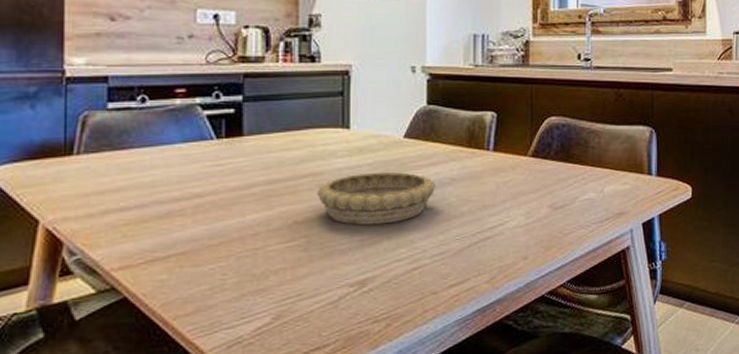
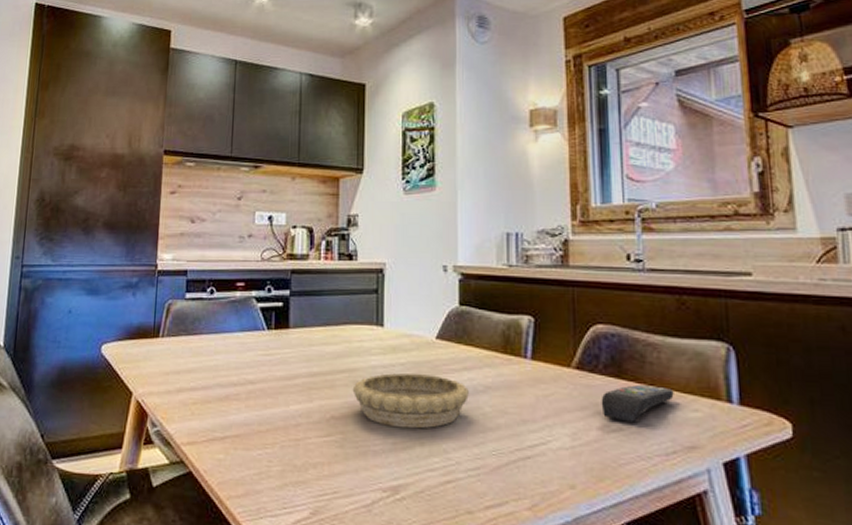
remote control: none [551,165,609,198] -> present [601,384,674,422]

